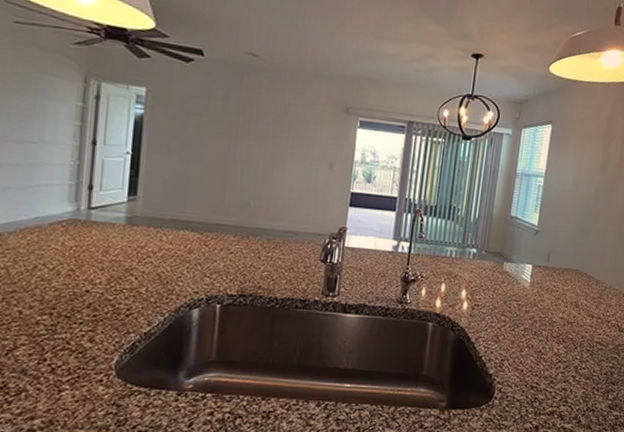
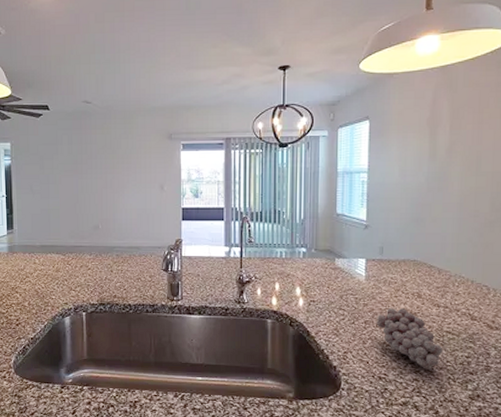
fruit: none [534,316,592,379] -> present [376,308,443,370]

